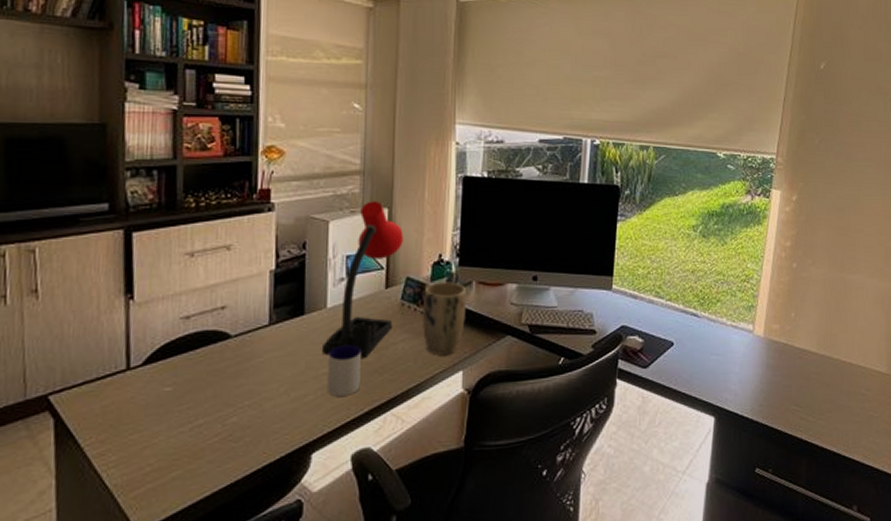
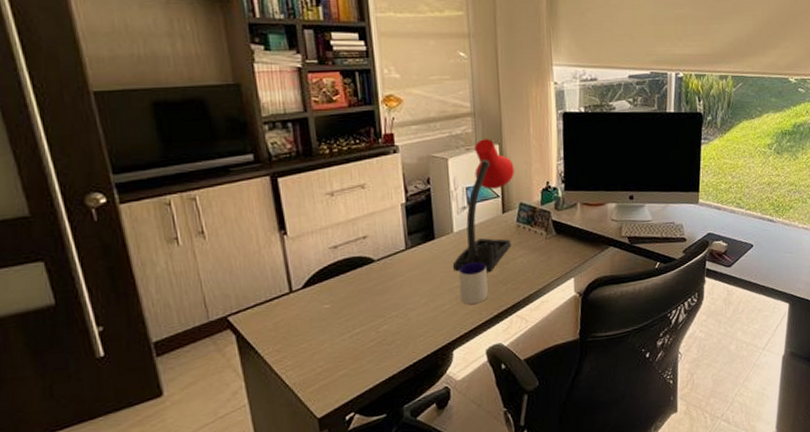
plant pot: present [423,282,467,356] -> none [536,204,574,267]

